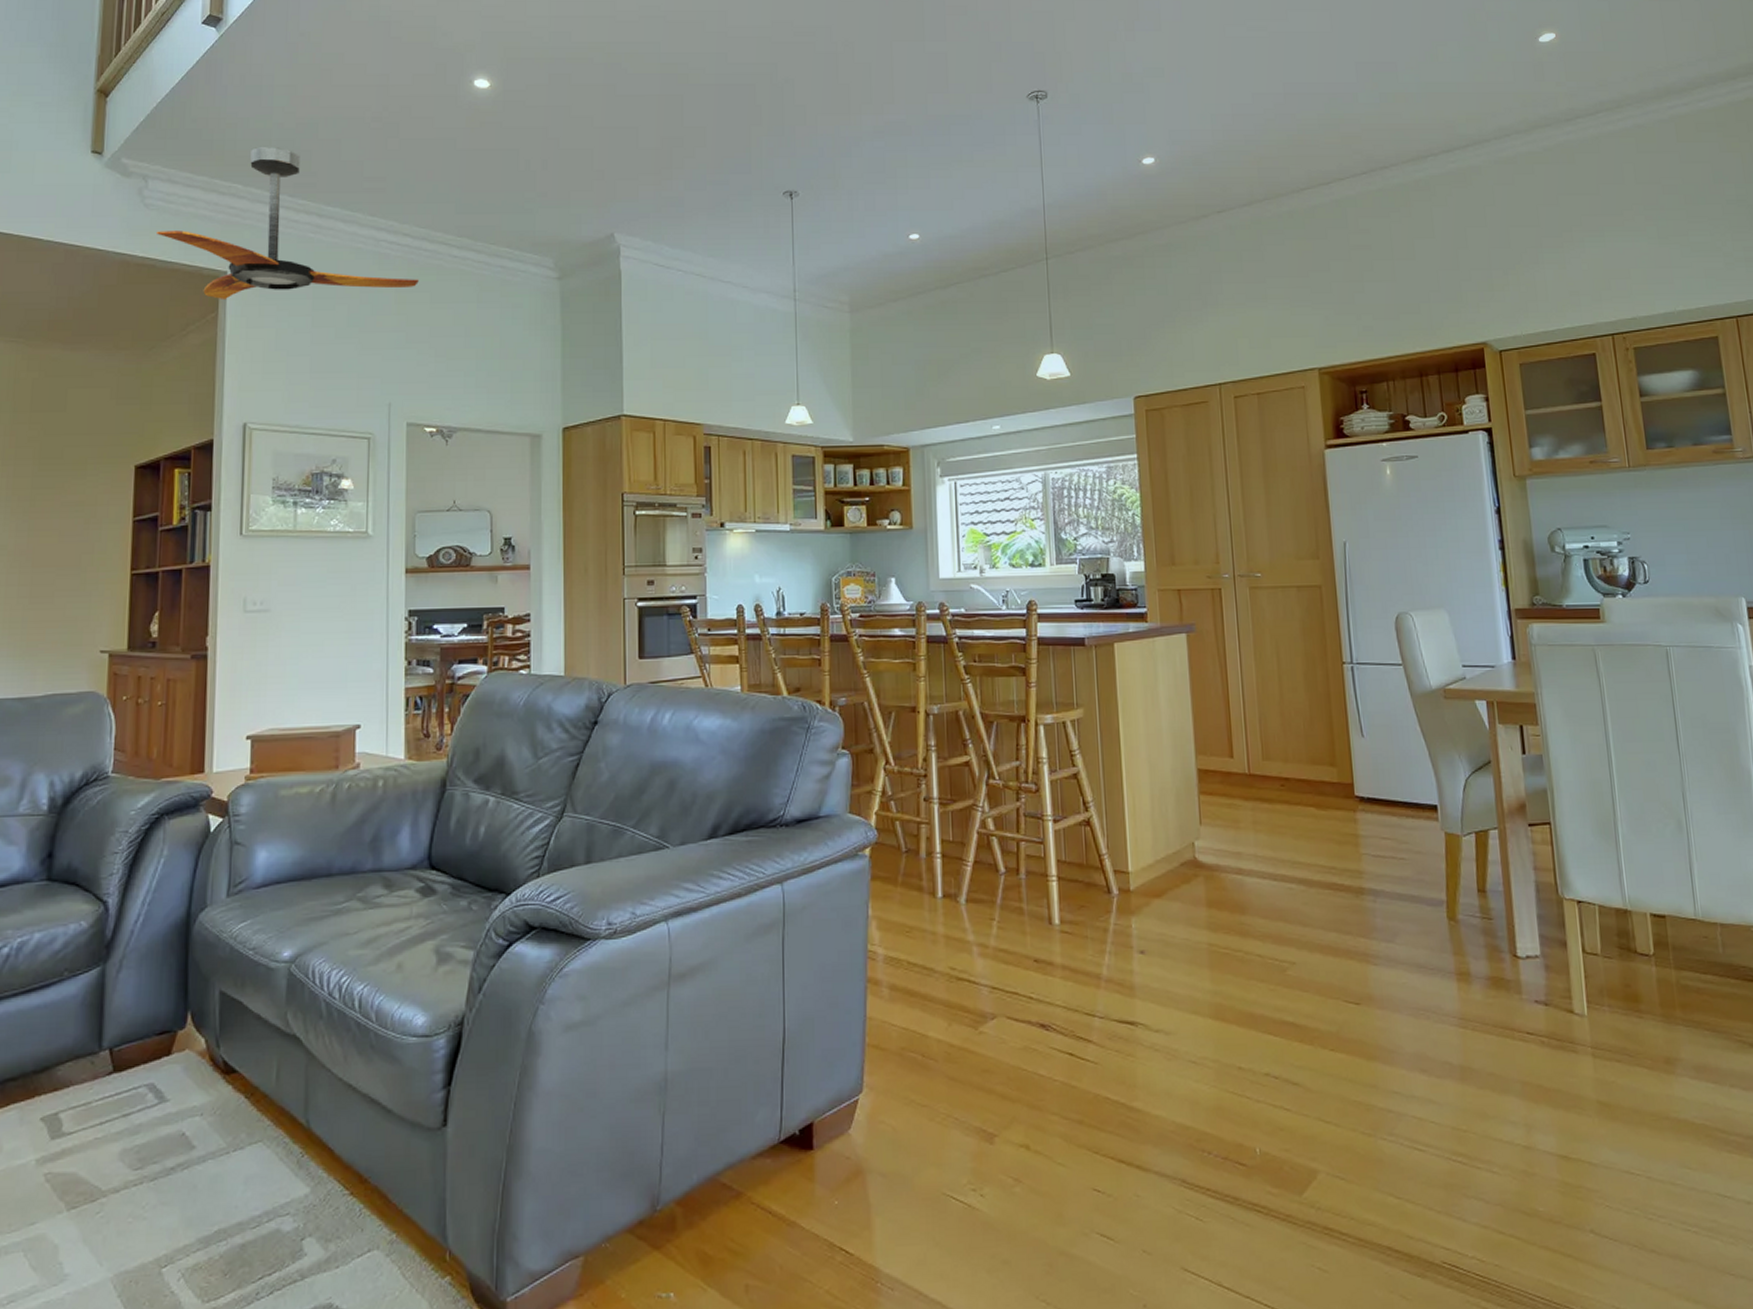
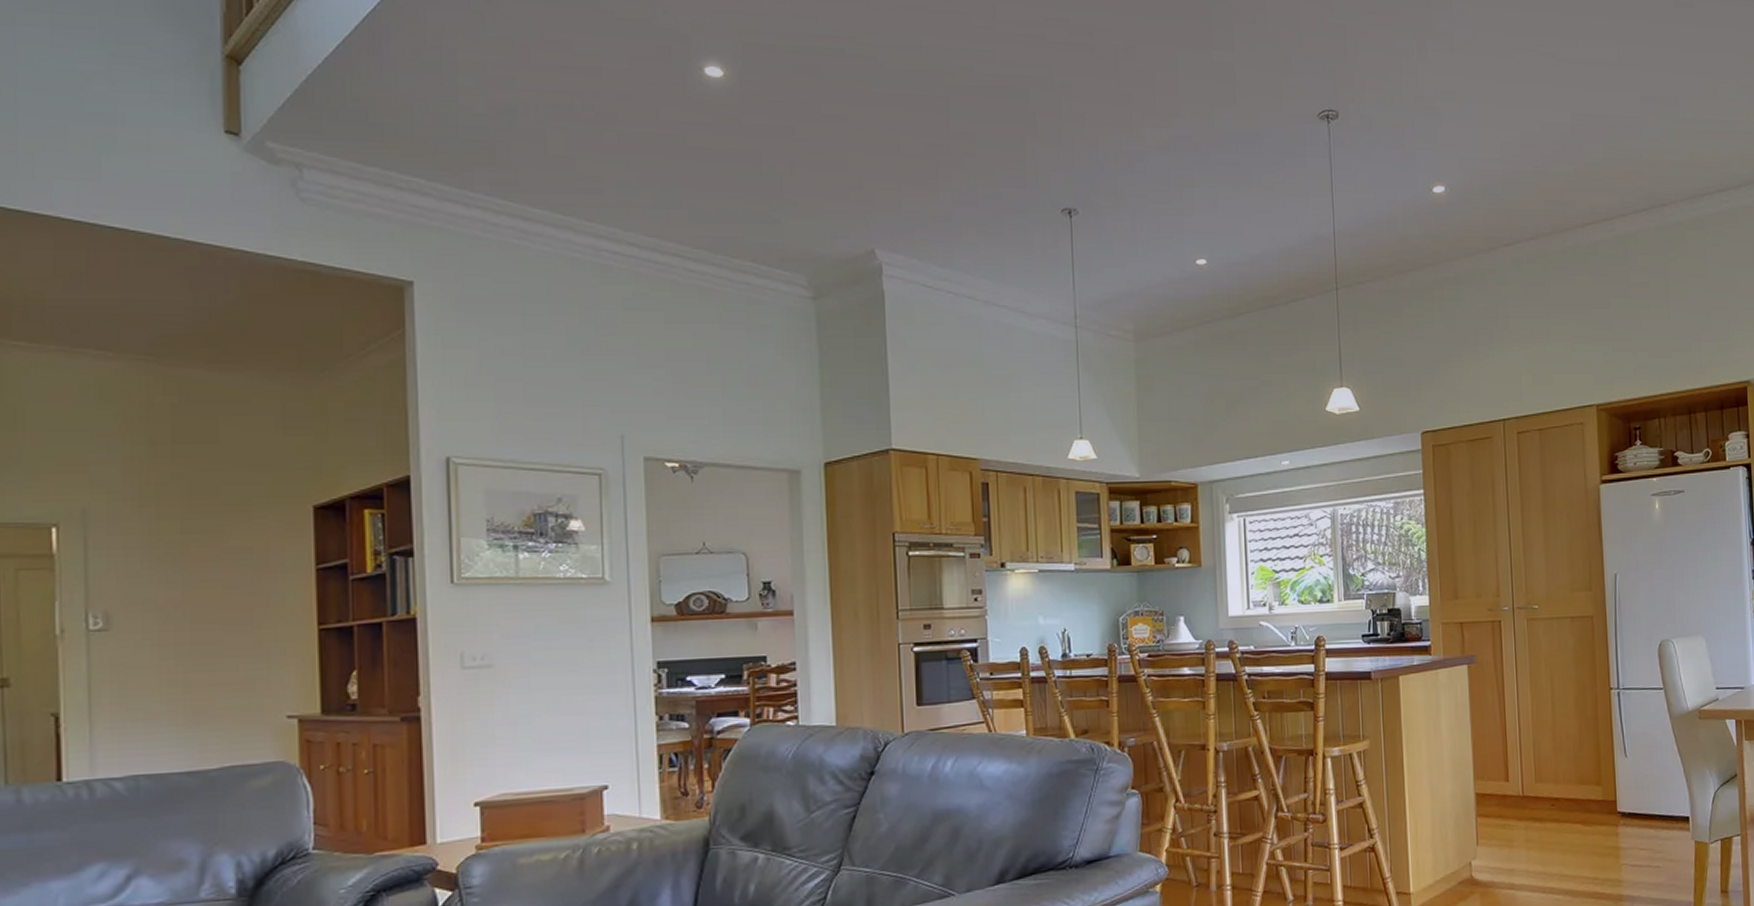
ceiling fan: present [155,146,419,301] -> none [318,133,650,315]

